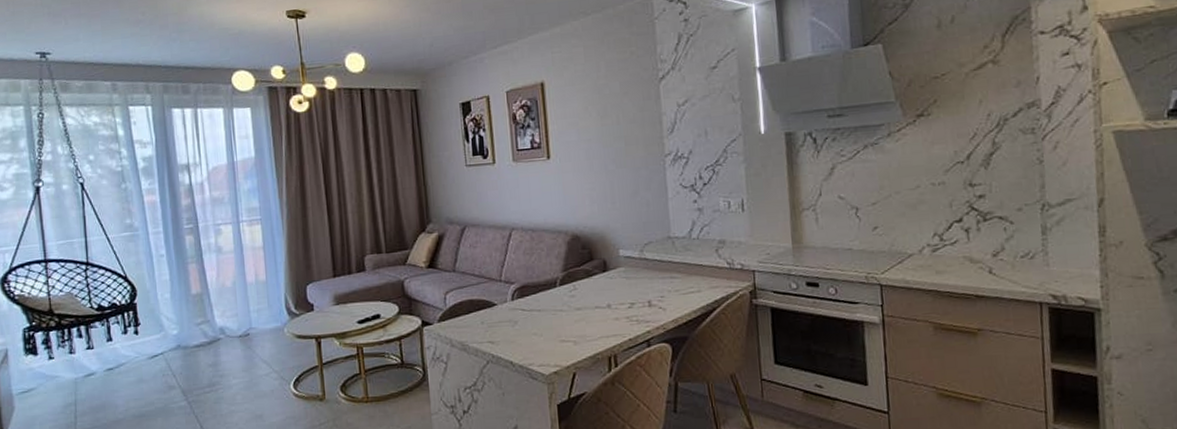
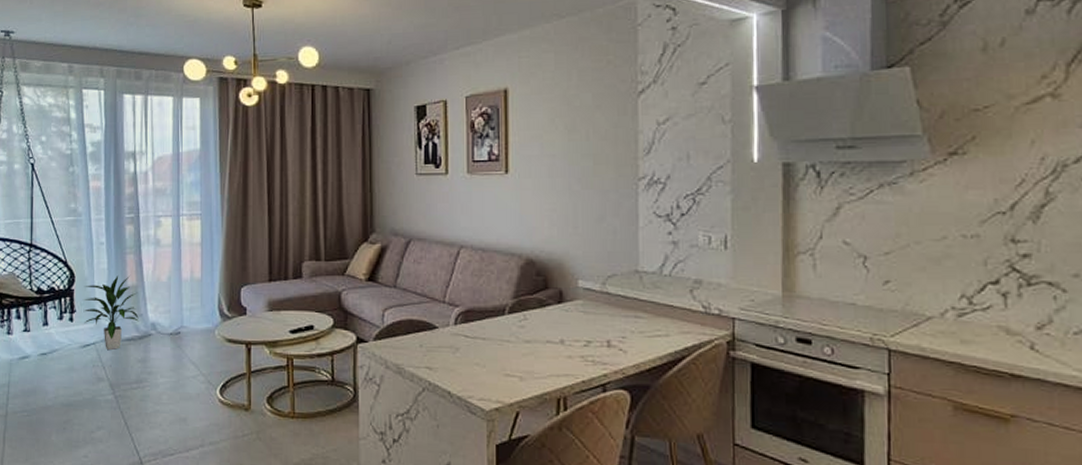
indoor plant: none [146,284,206,359] -> present [83,276,139,351]

